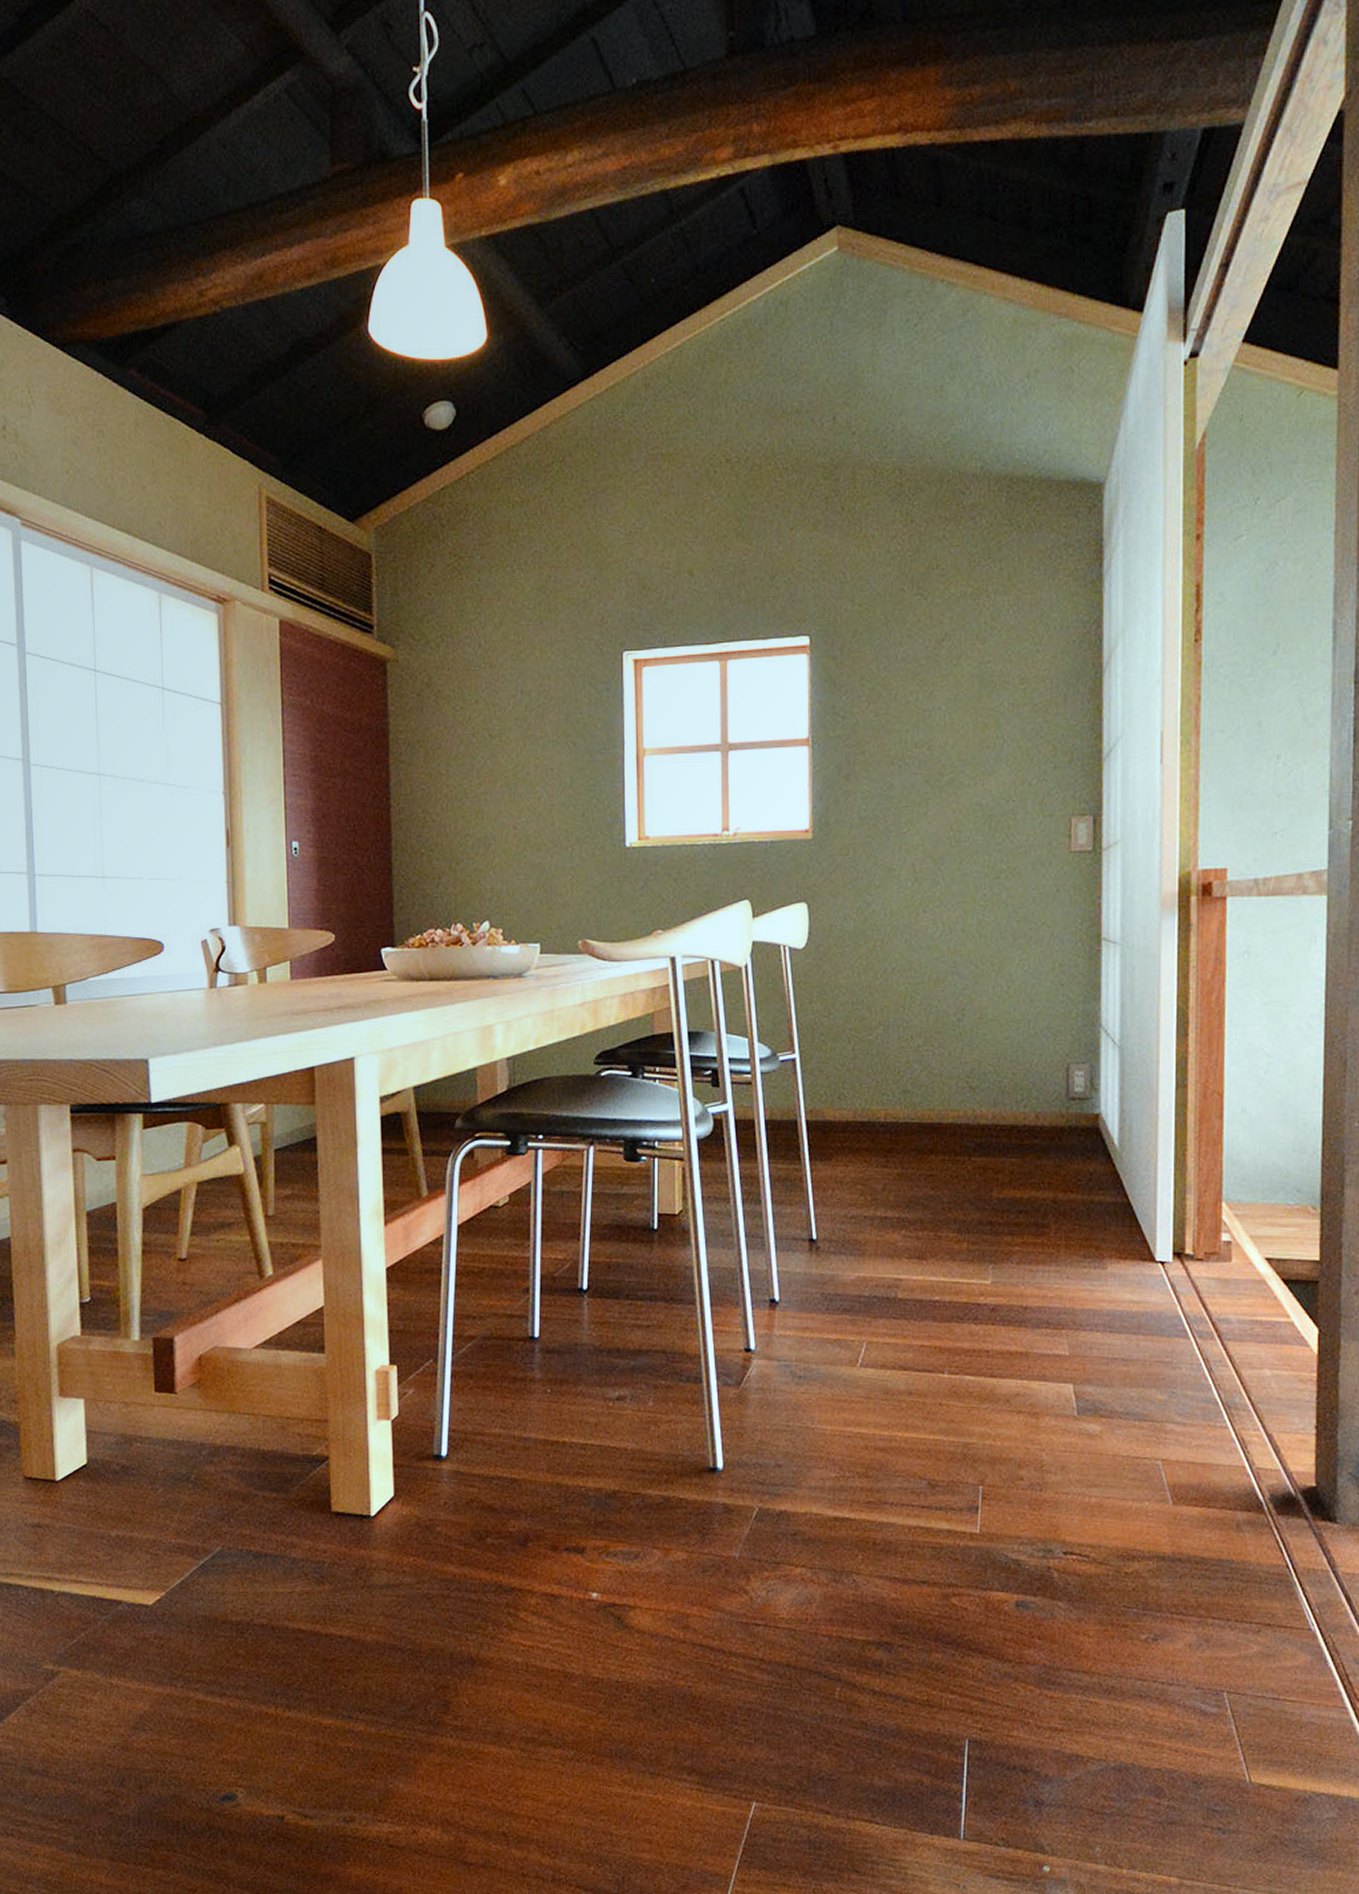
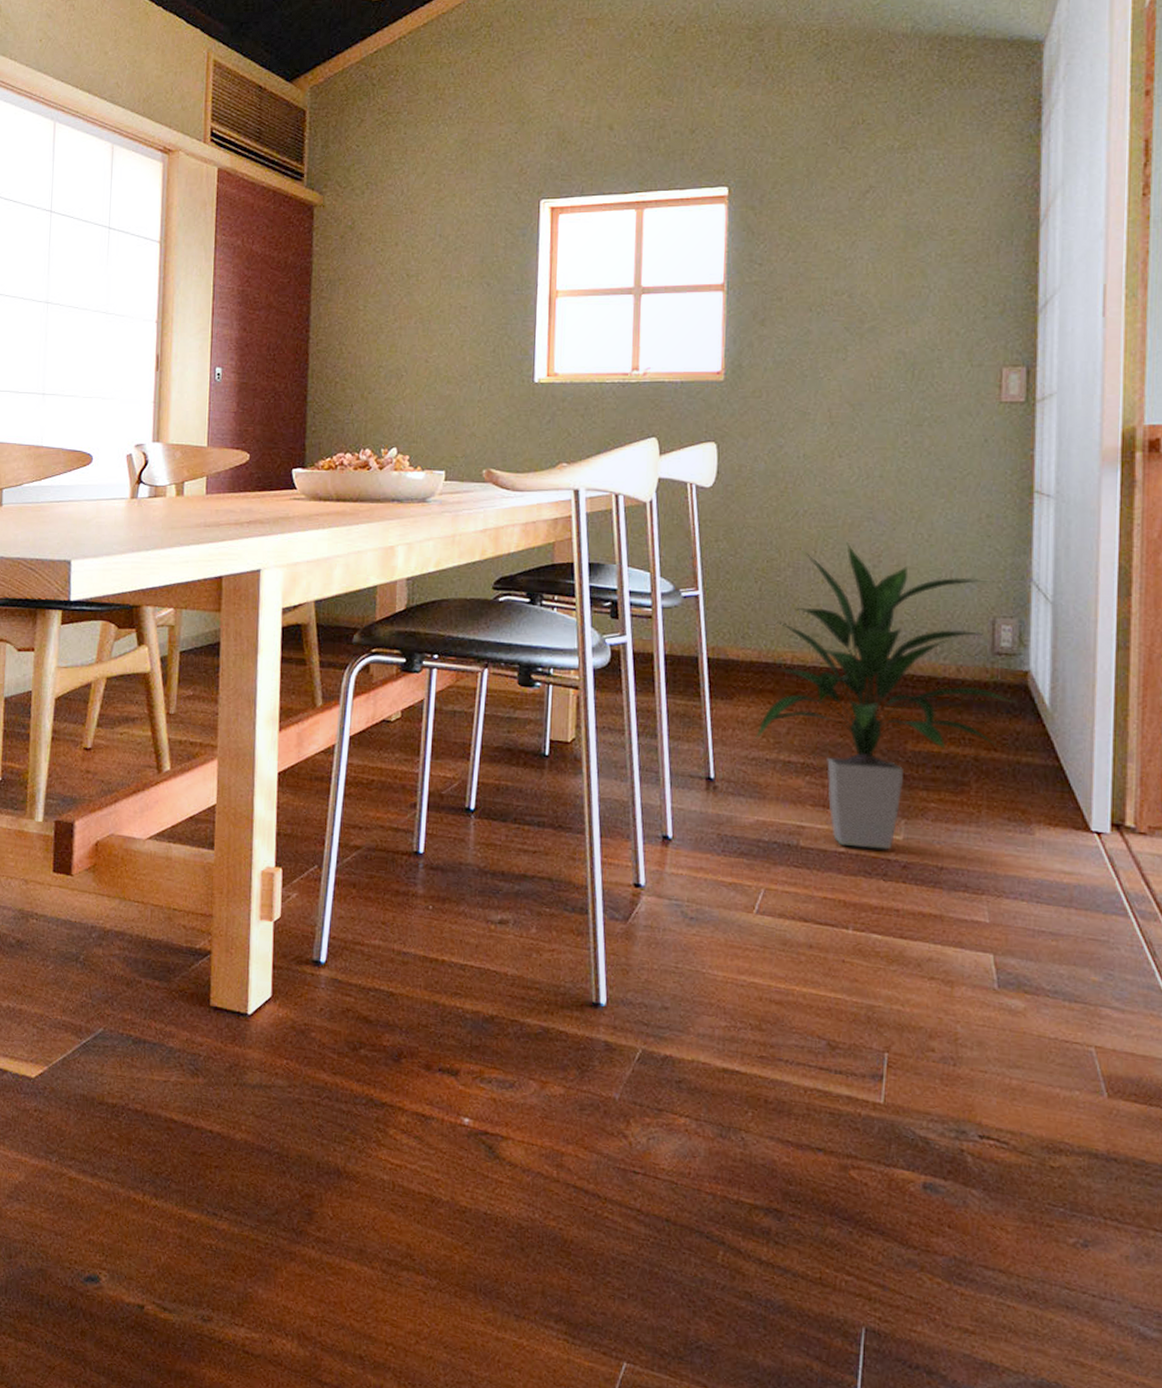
indoor plant: none [851,998,1089,1295] -> present [752,543,1016,850]

